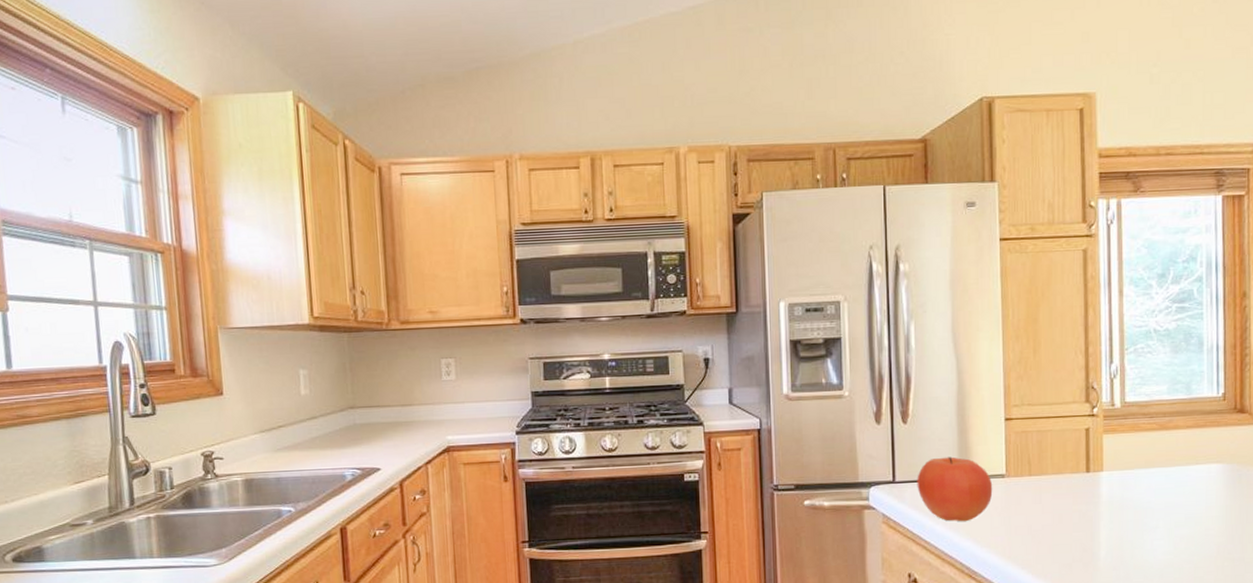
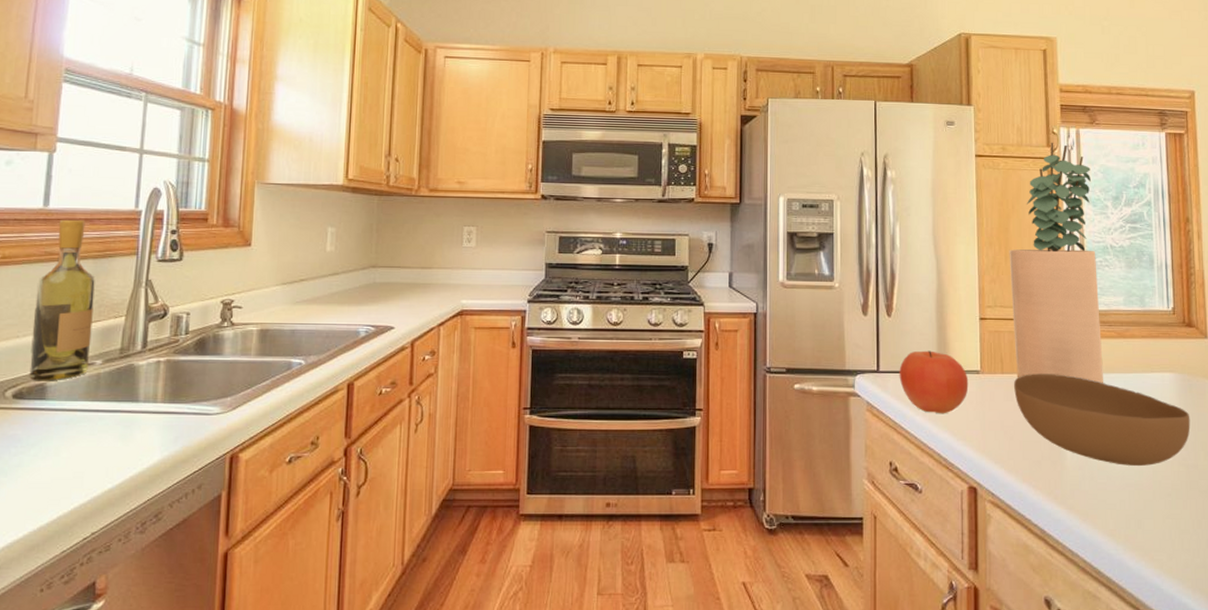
bottle: none [15,379,81,544] -> present [29,219,95,381]
vase: none [1038,216,1143,480] -> present [1009,142,1104,384]
bowl: none [1043,472,1238,563] -> present [1014,374,1191,466]

